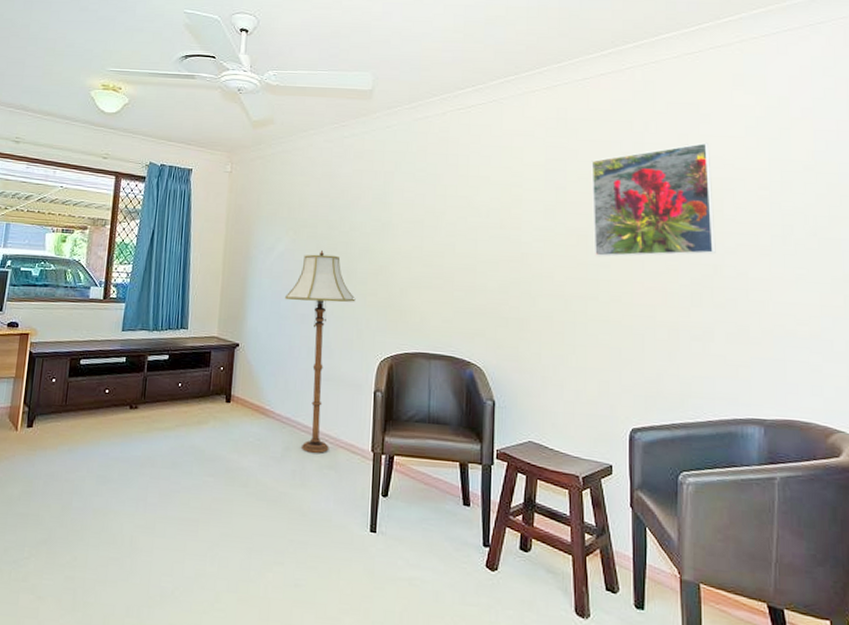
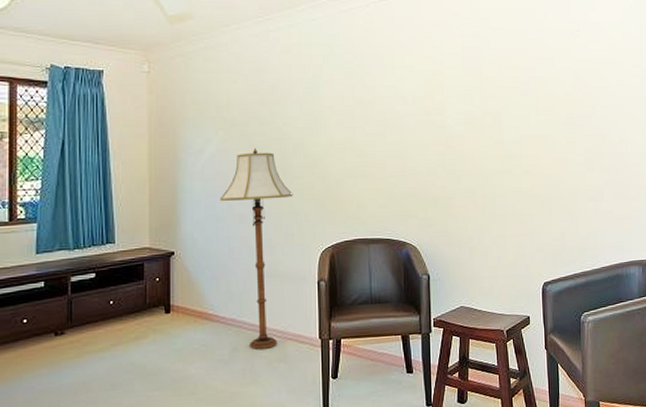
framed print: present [591,142,716,257] -> none [502,28,603,135]

